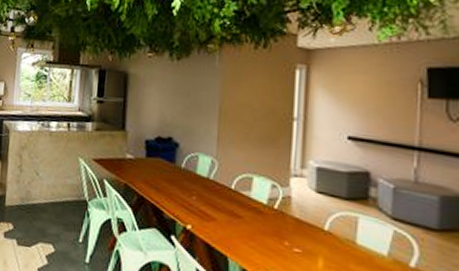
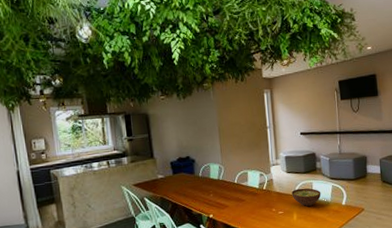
bowl: none [319,220,372,254] -> present [291,188,321,206]

